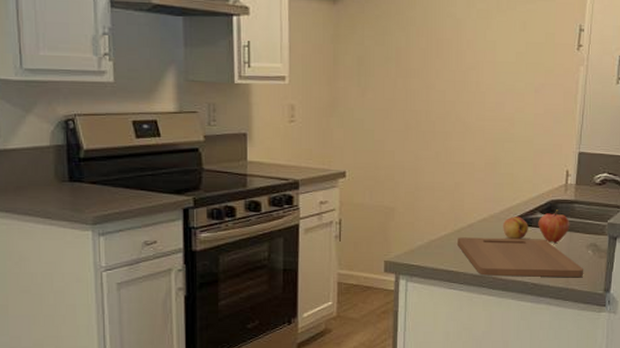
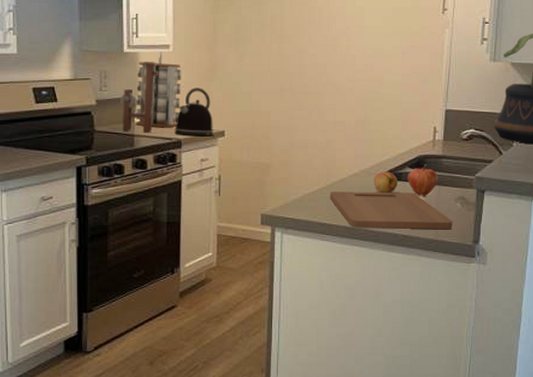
paper towel holder: none [231,93,274,172] -> present [120,61,159,133]
spice rack: none [249,84,299,168] -> present [136,52,182,128]
kettle: none [291,124,334,177] -> present [175,87,214,137]

